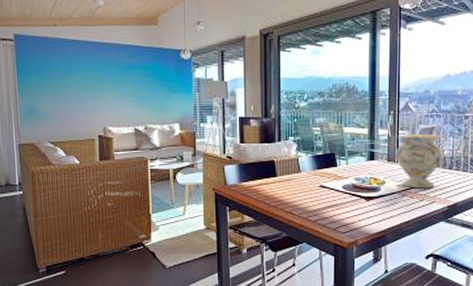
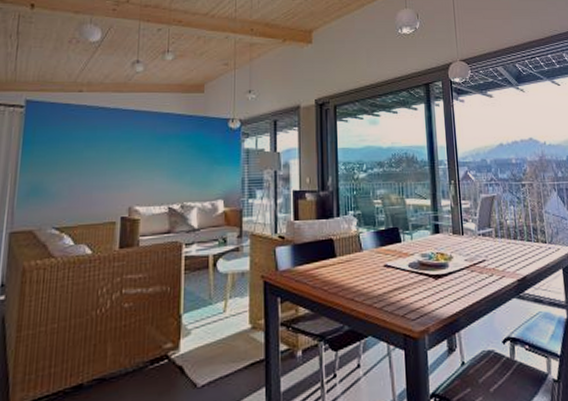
decorative vase: present [395,134,443,189] -> none [460,203,507,263]

